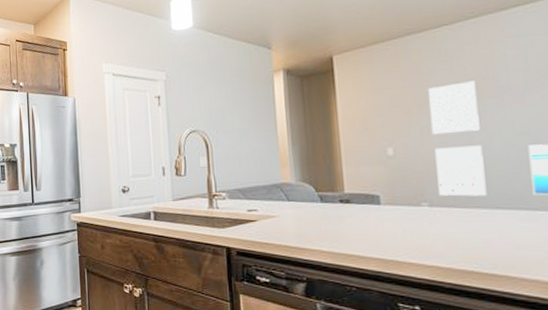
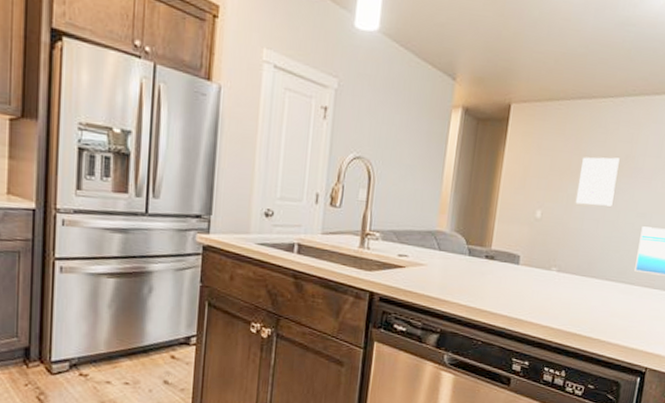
wall art: present [435,145,487,197] -> none [567,217,610,267]

